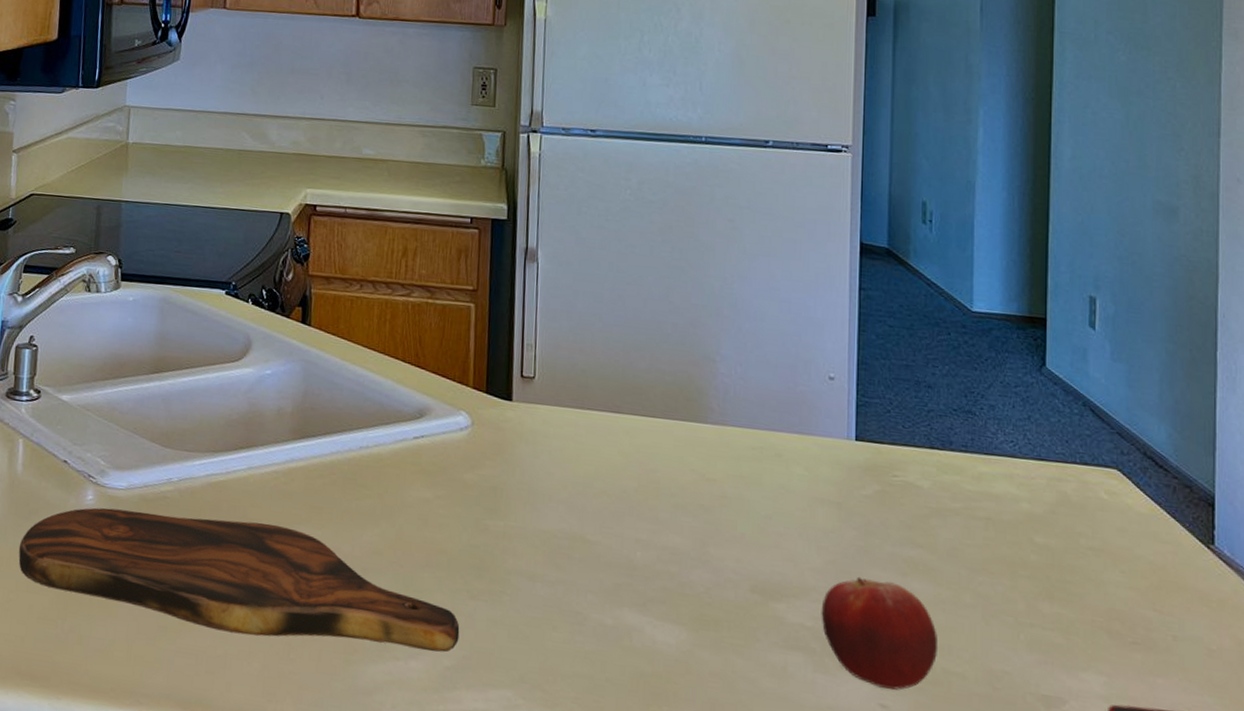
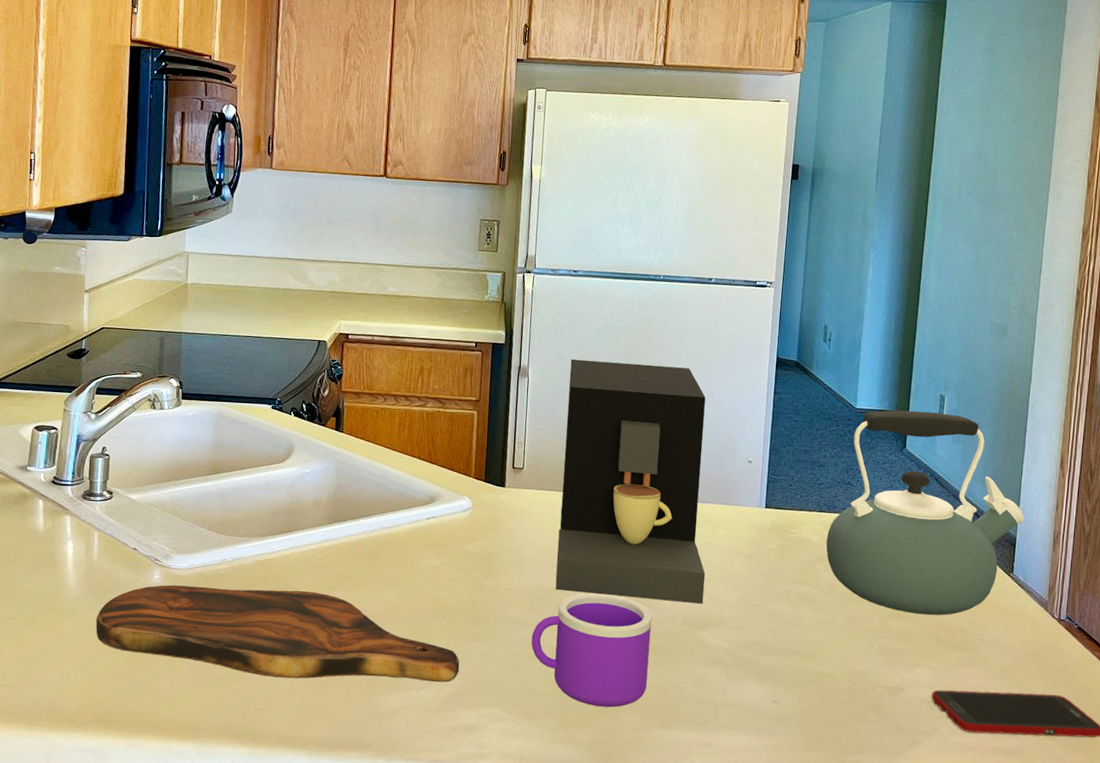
mug: none [551,544,709,700] -> present [531,593,652,708]
coffee maker: none [580,240,779,566] -> present [555,359,706,604]
fruit: present [821,576,937,690] -> none [733,608,817,689]
kettle: none [942,315,1226,600] -> present [826,410,1025,616]

